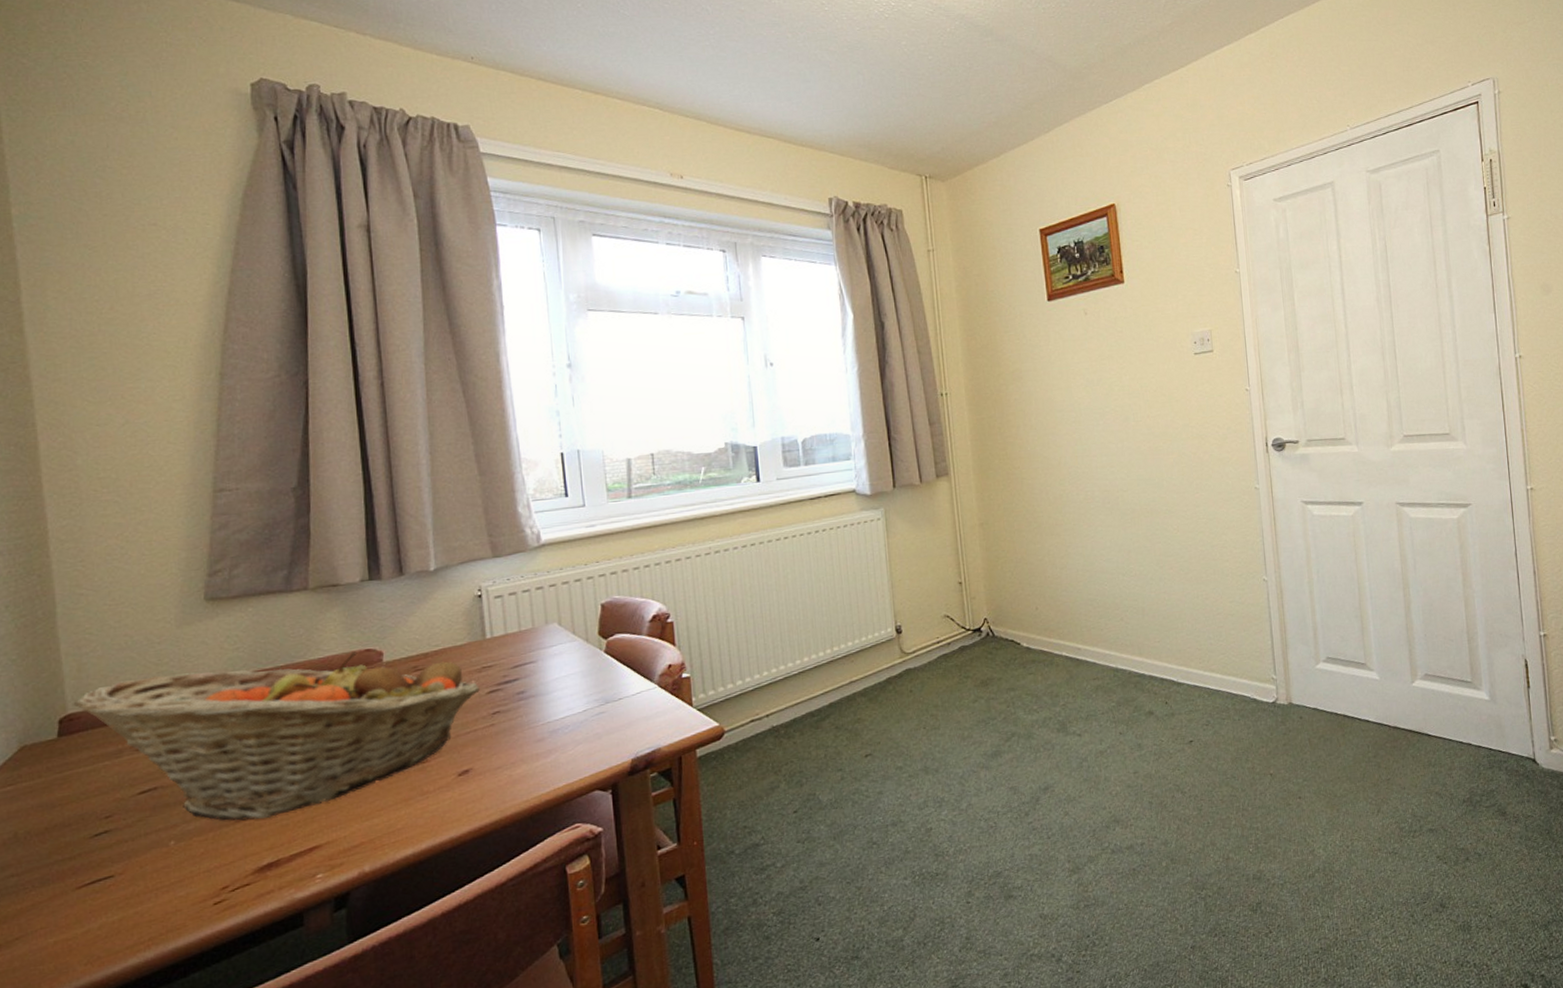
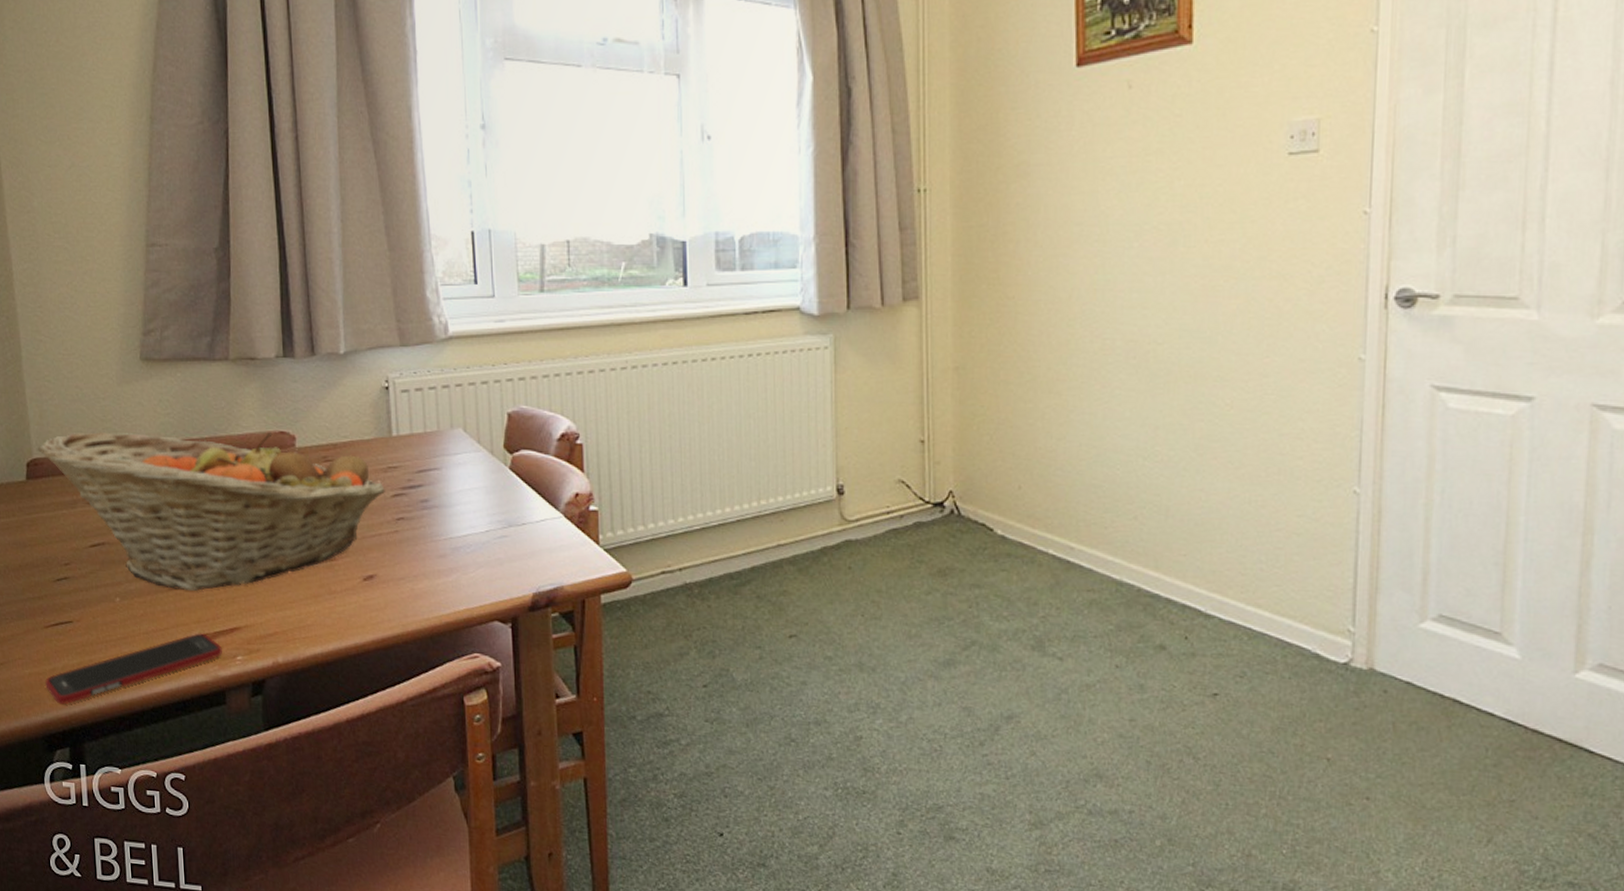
cell phone: none [76,858,299,968] -> present [45,633,222,705]

